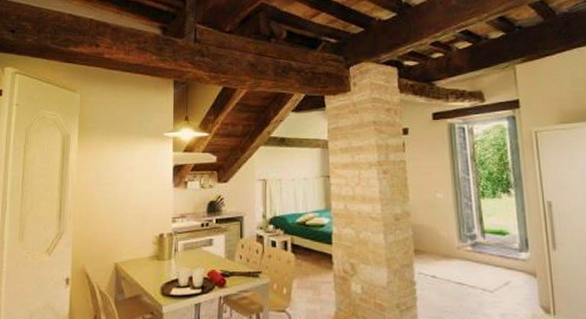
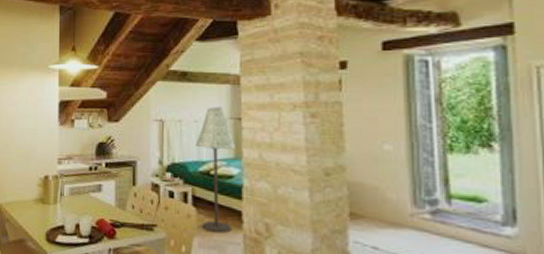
floor lamp: none [293,167,325,275] -> present [195,107,235,234]

